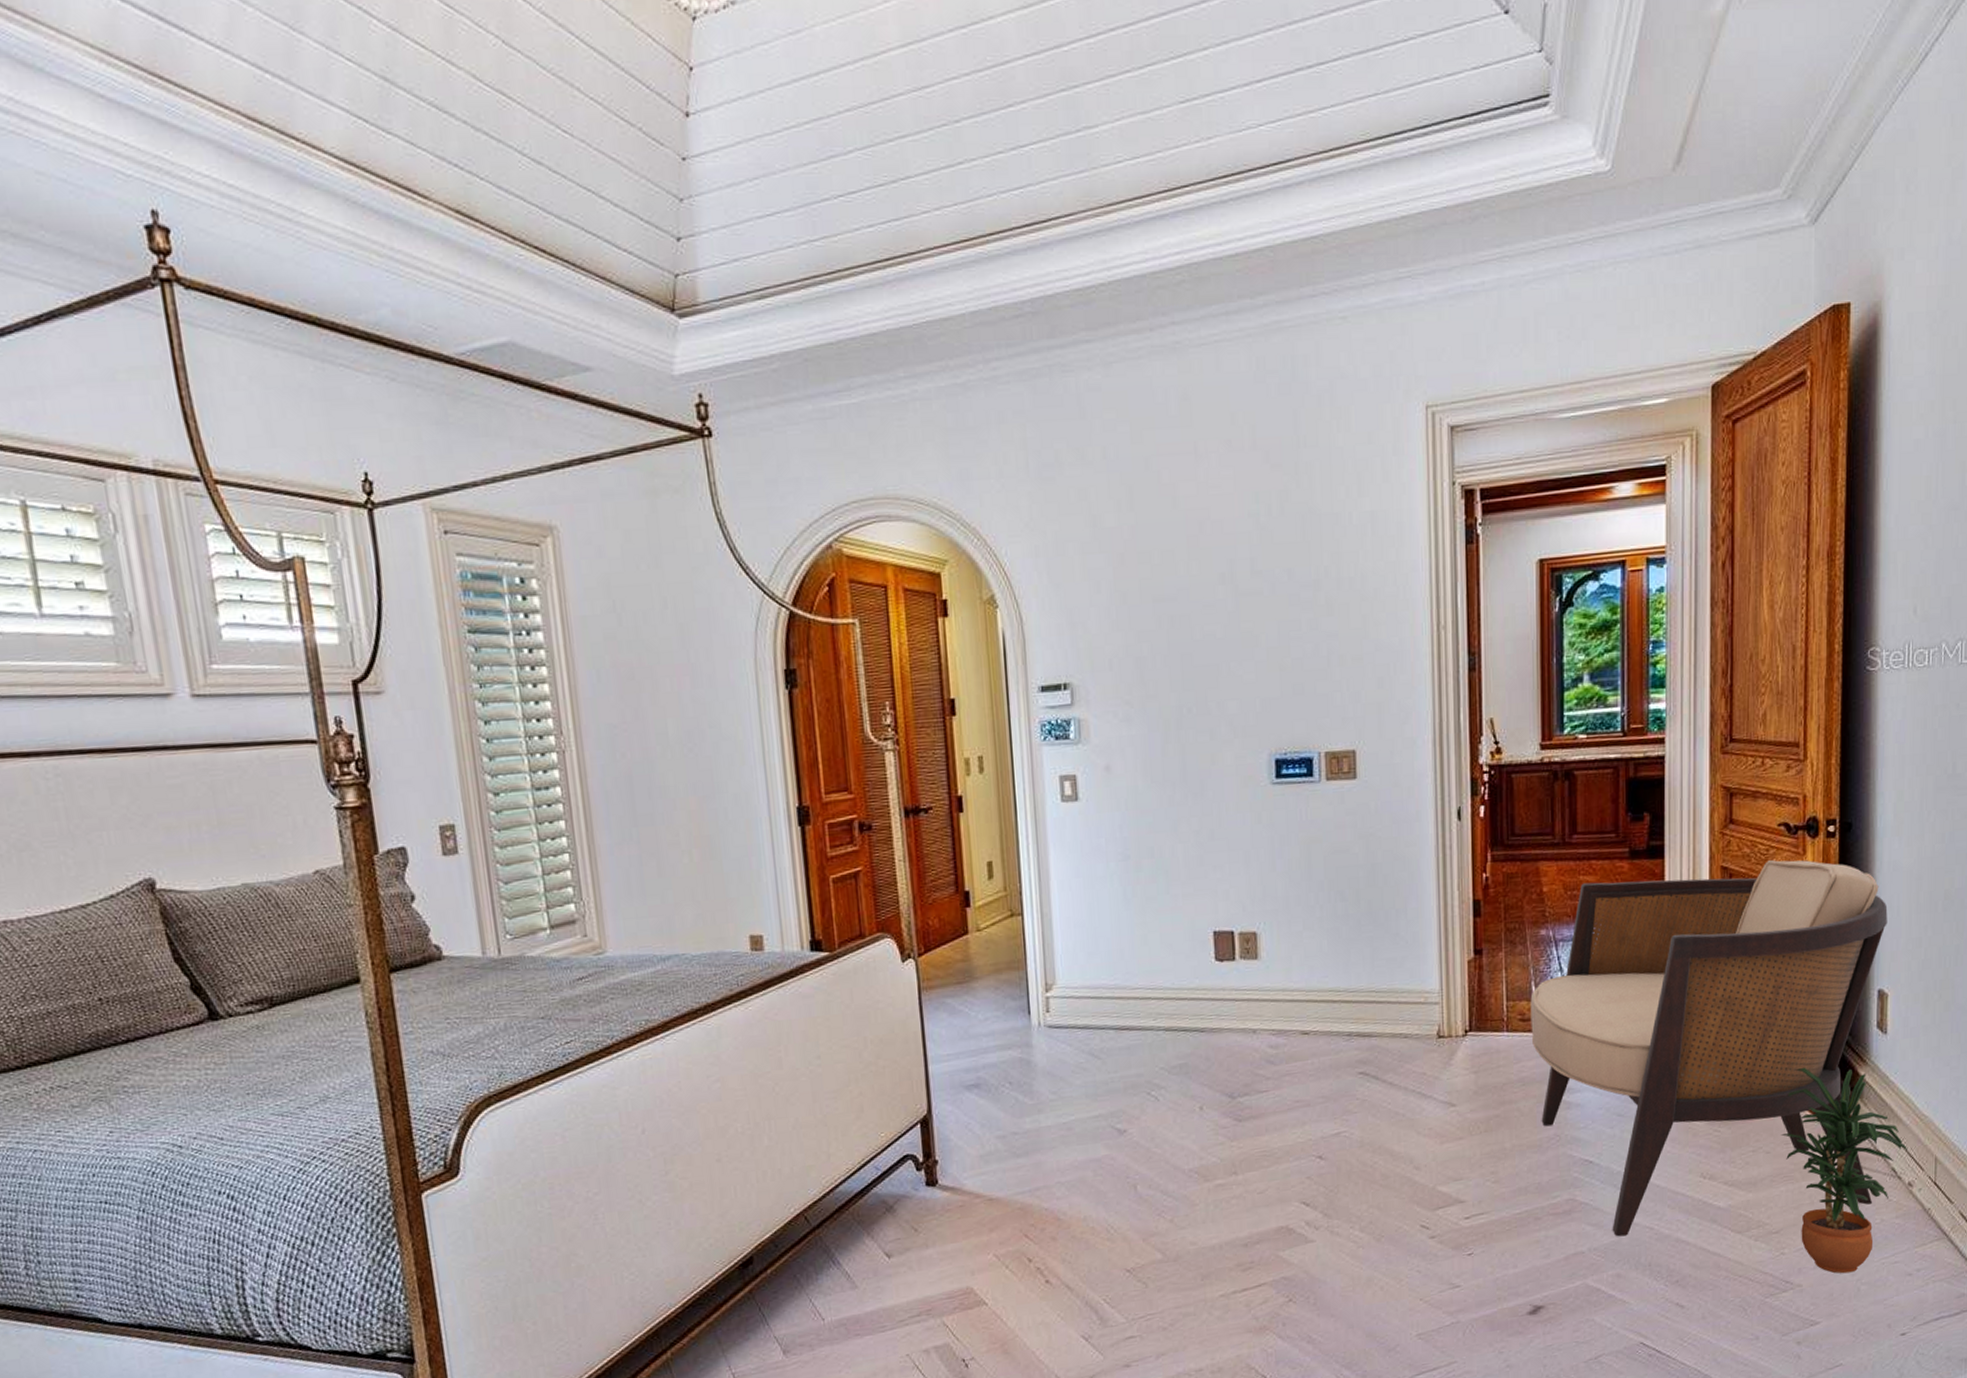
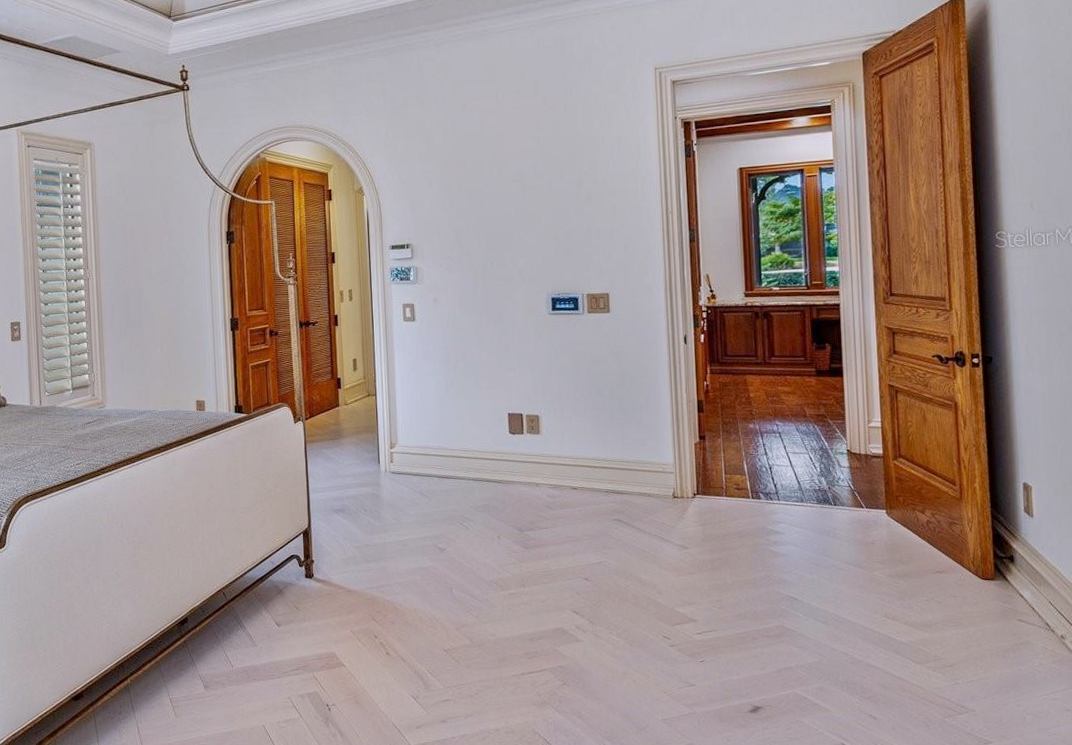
armchair: present [1530,860,1888,1237] -> none [743,382,1030,658]
potted plant: present [1781,1067,1908,1274] -> none [950,538,1059,704]

